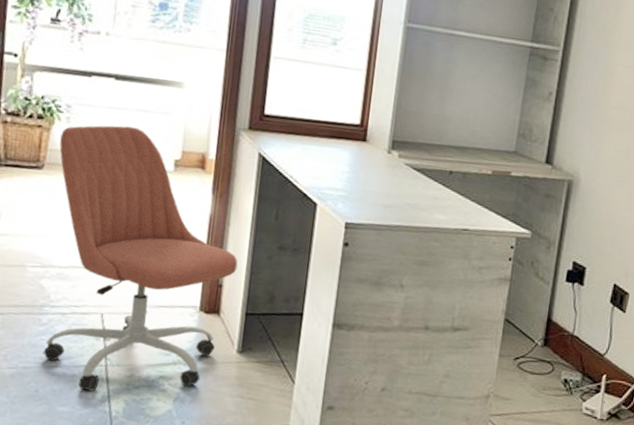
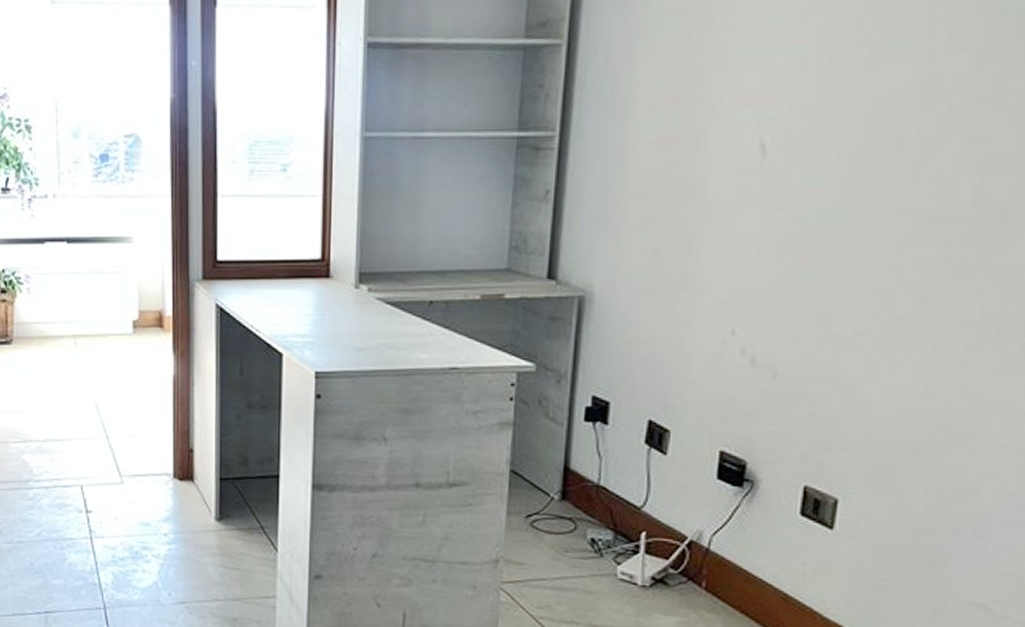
office chair: present [43,125,238,392] -> none [24,291,206,564]

